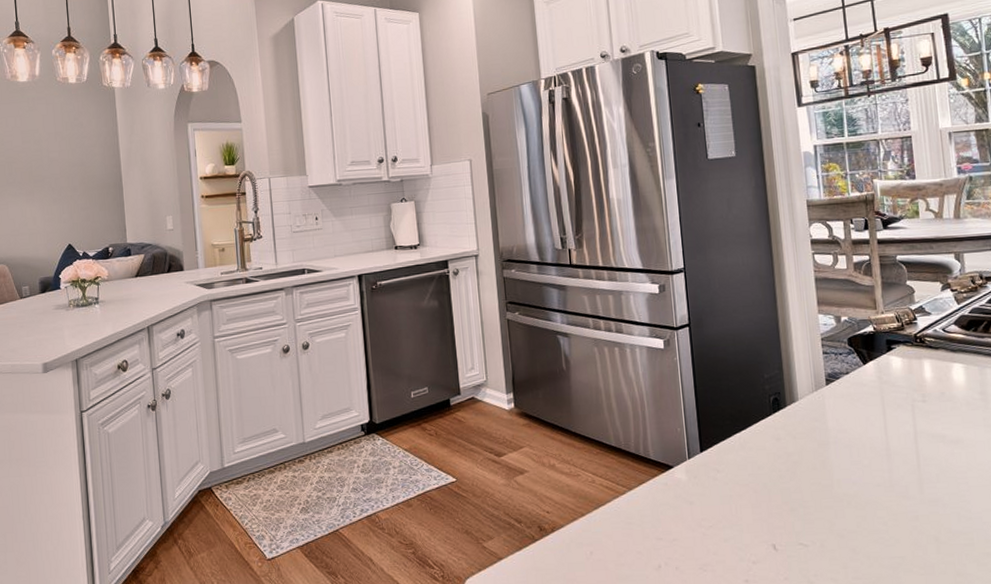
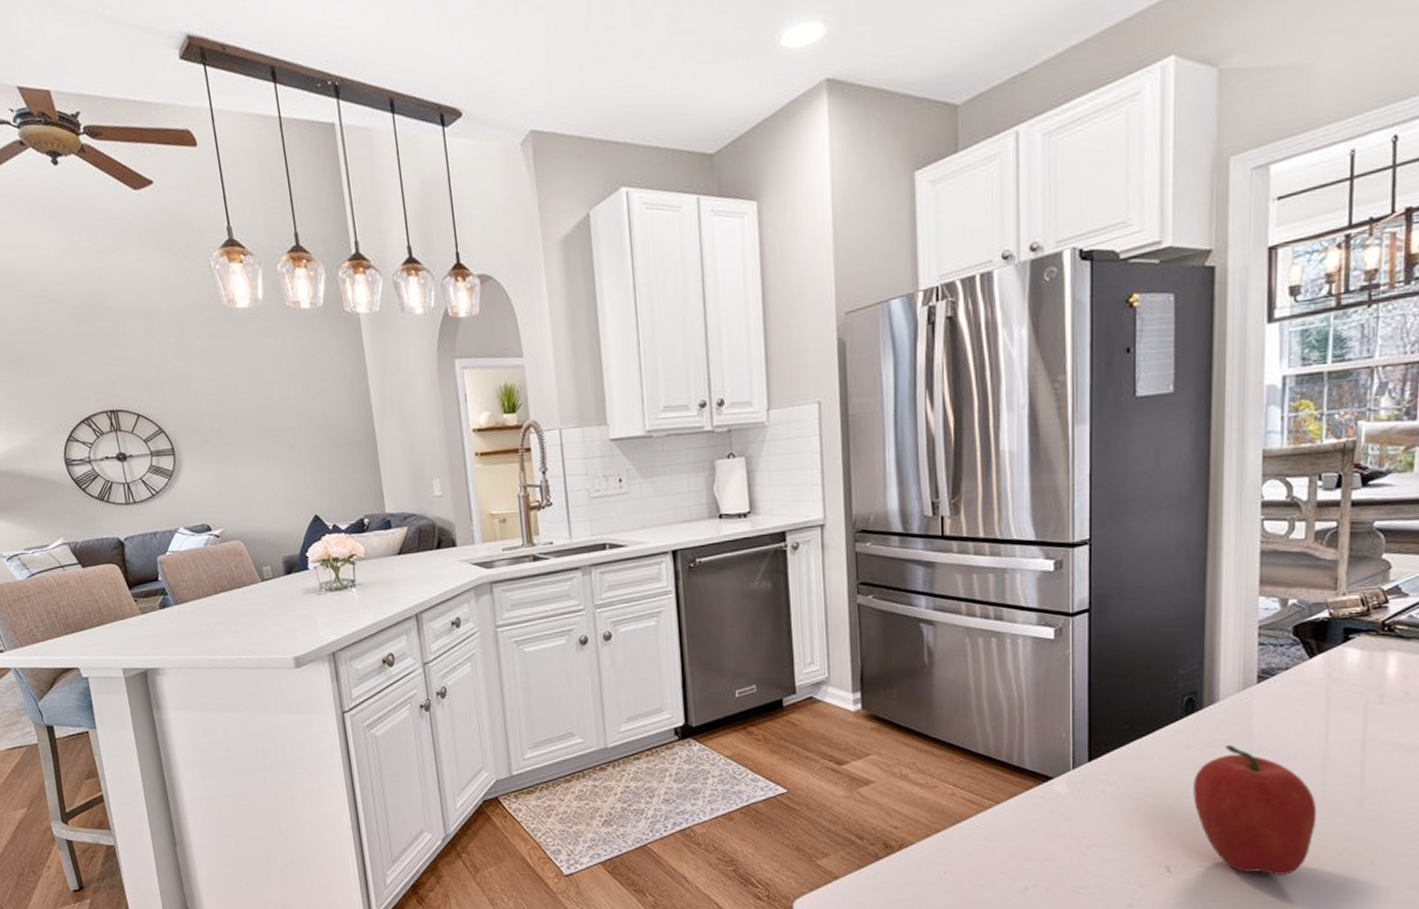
fruit: none [786,438,888,552] -> present [1193,745,1317,875]

